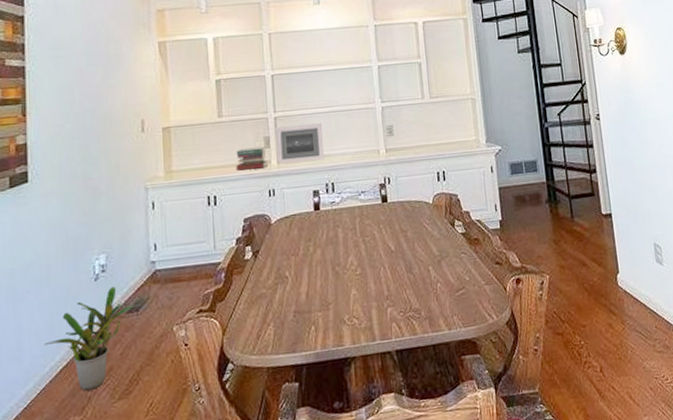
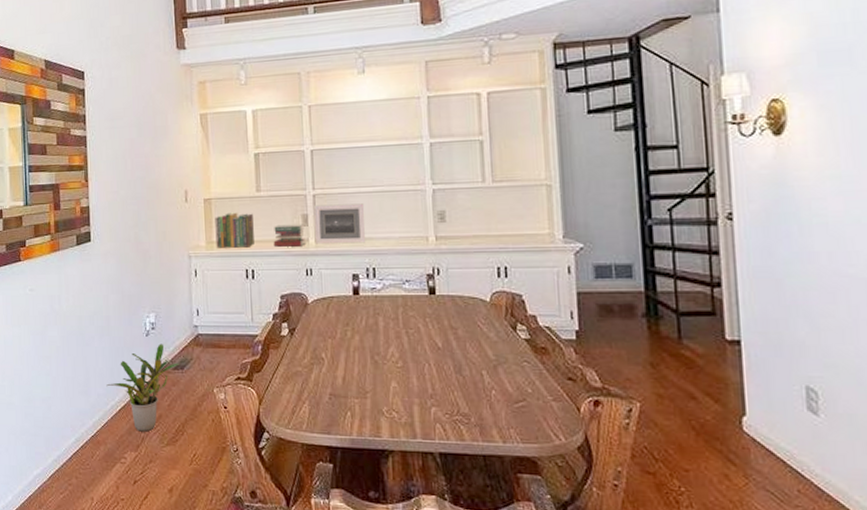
books: none [174,139,216,177] -> present [215,212,254,248]

